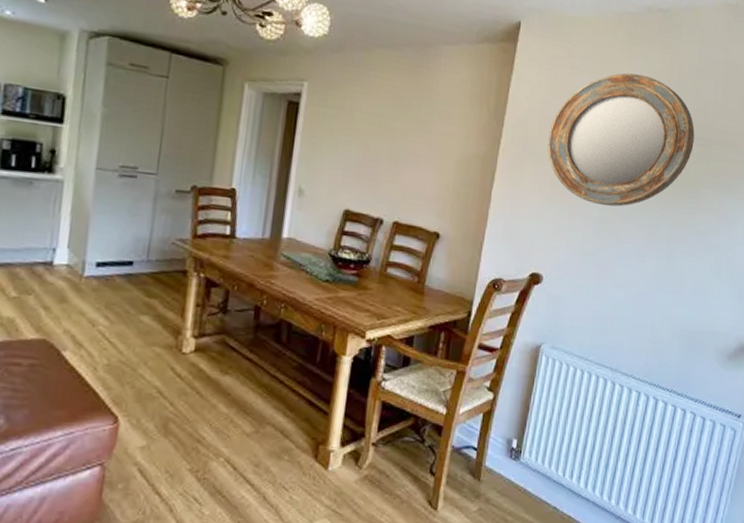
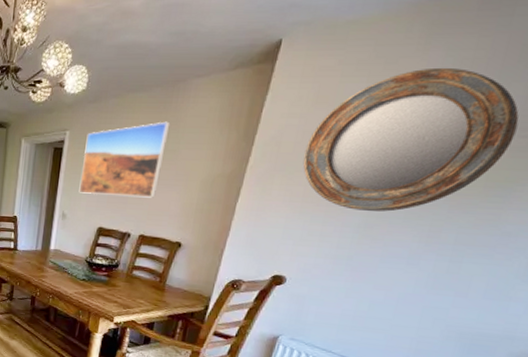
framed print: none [319,87,423,177] -> present [78,121,171,198]

